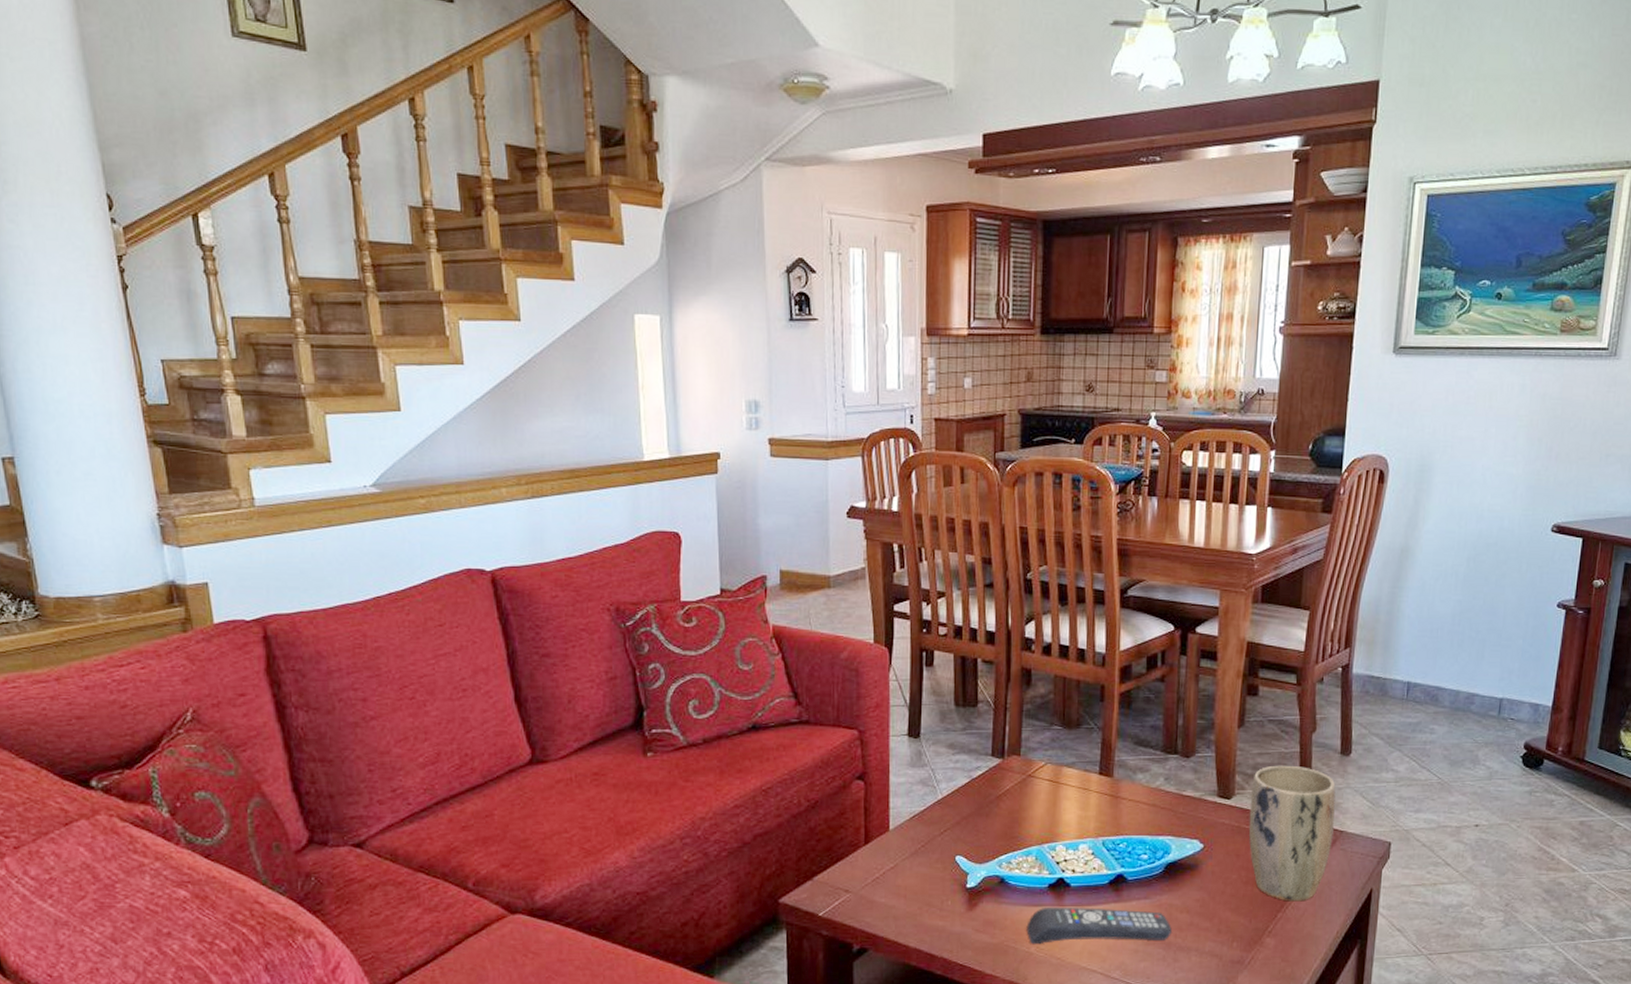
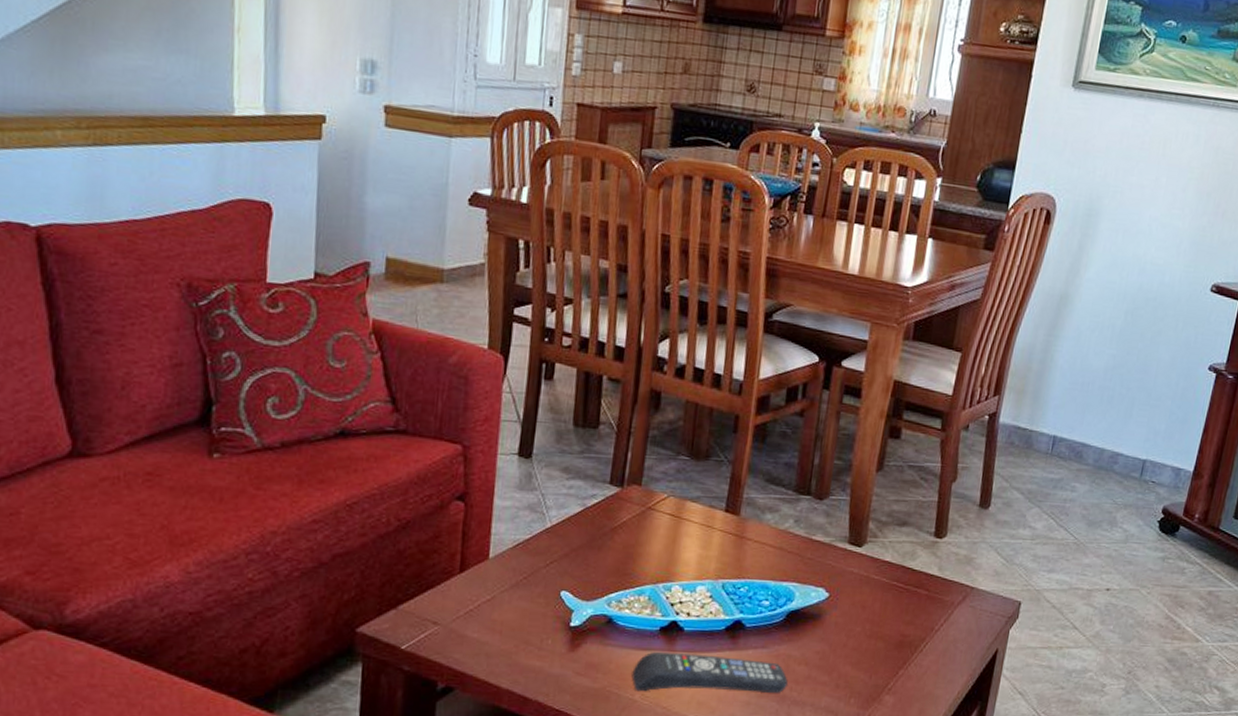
plant pot: present [1248,765,1336,902] -> none [876,514,972,659]

